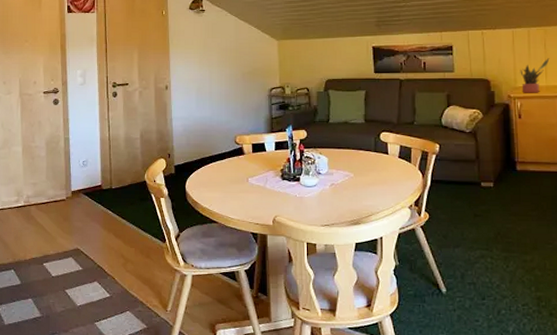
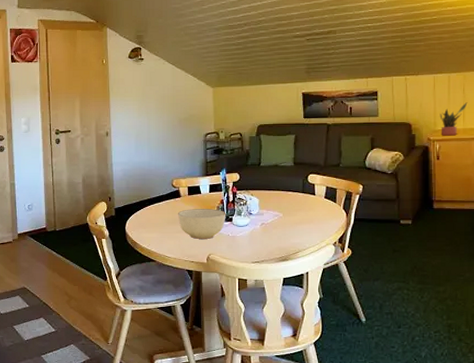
bowl: none [241,167,293,200] -> present [177,209,226,239]

